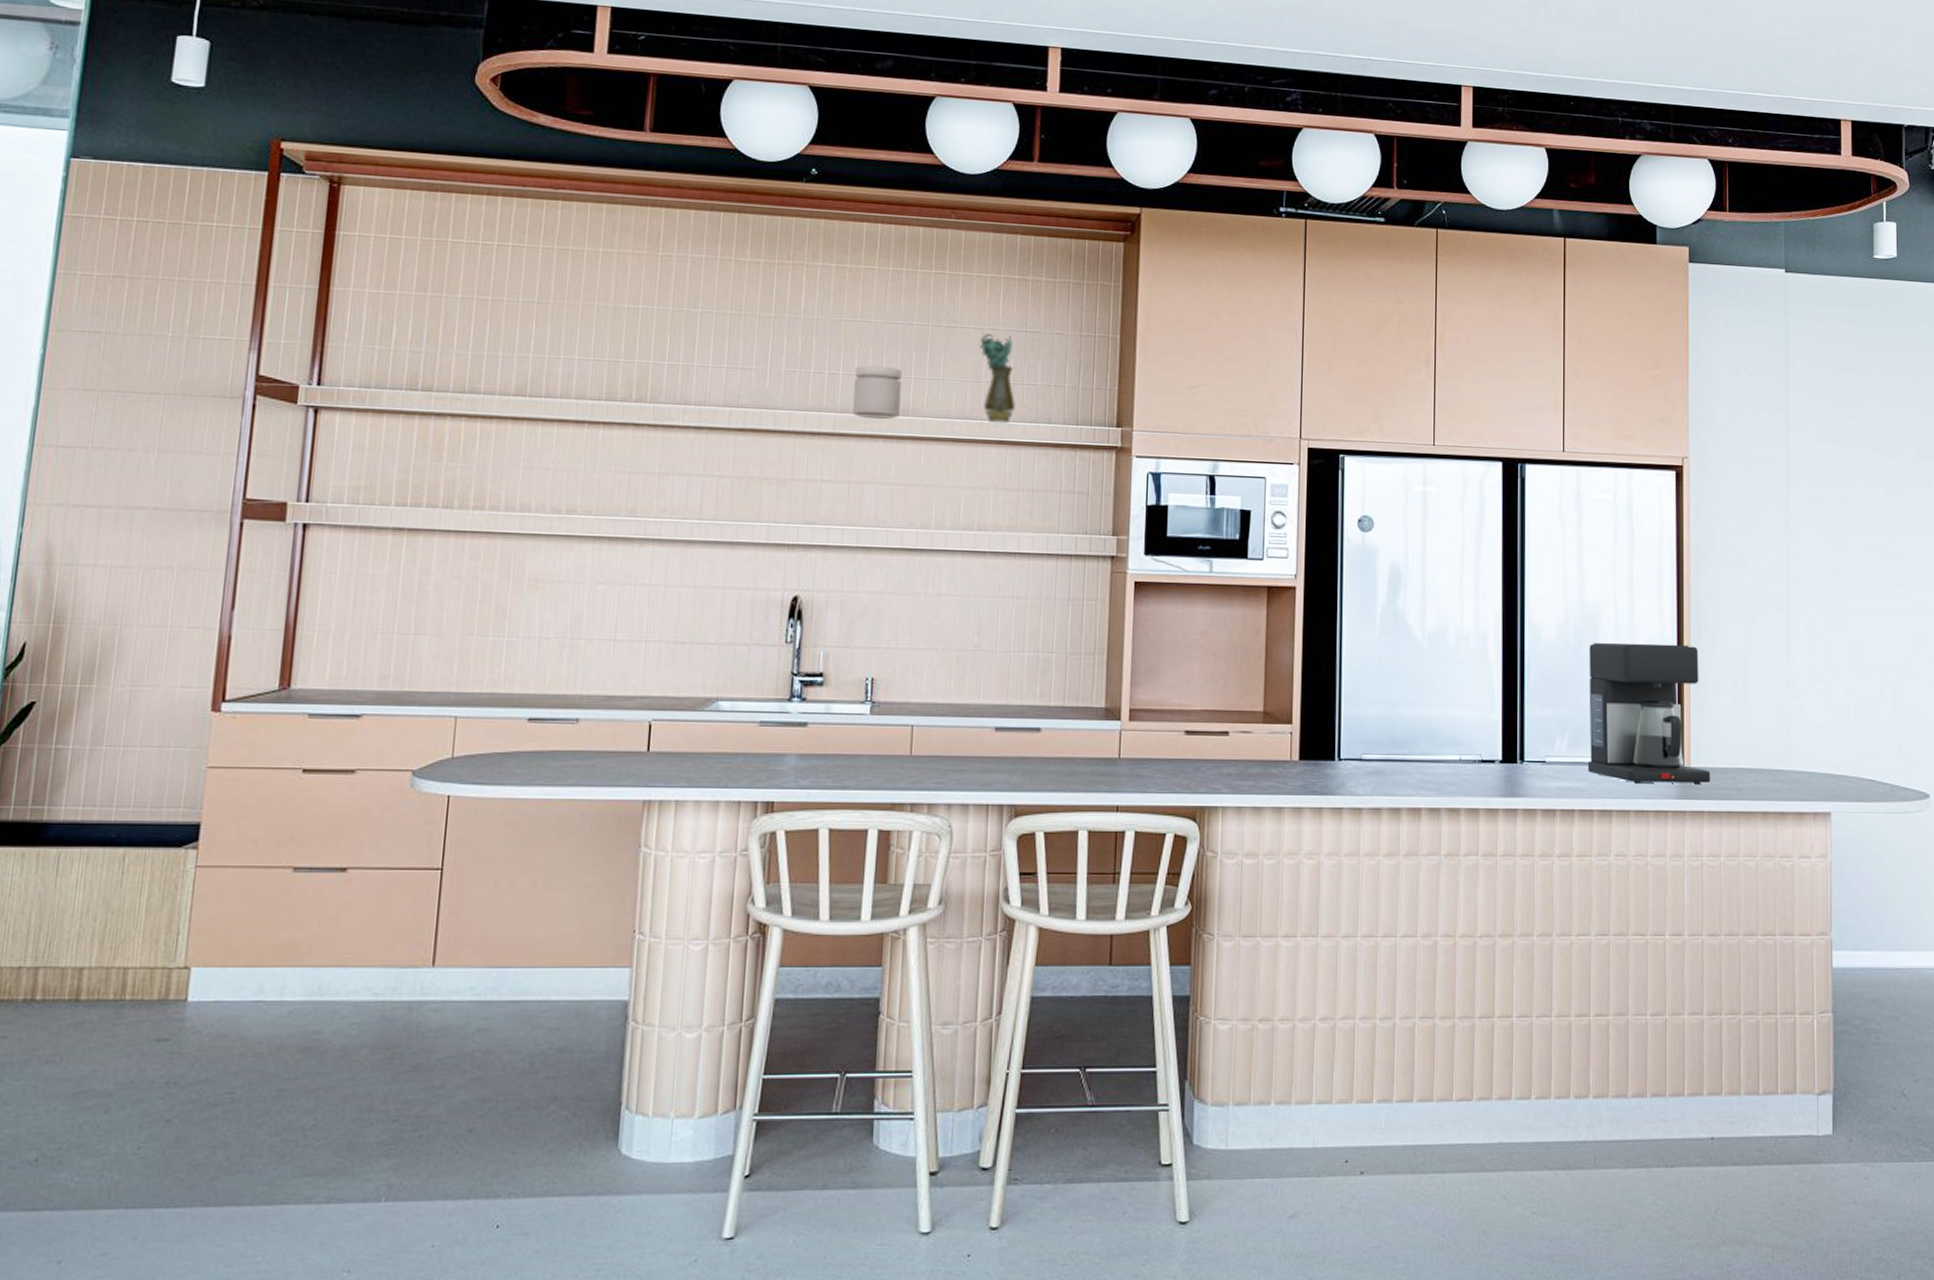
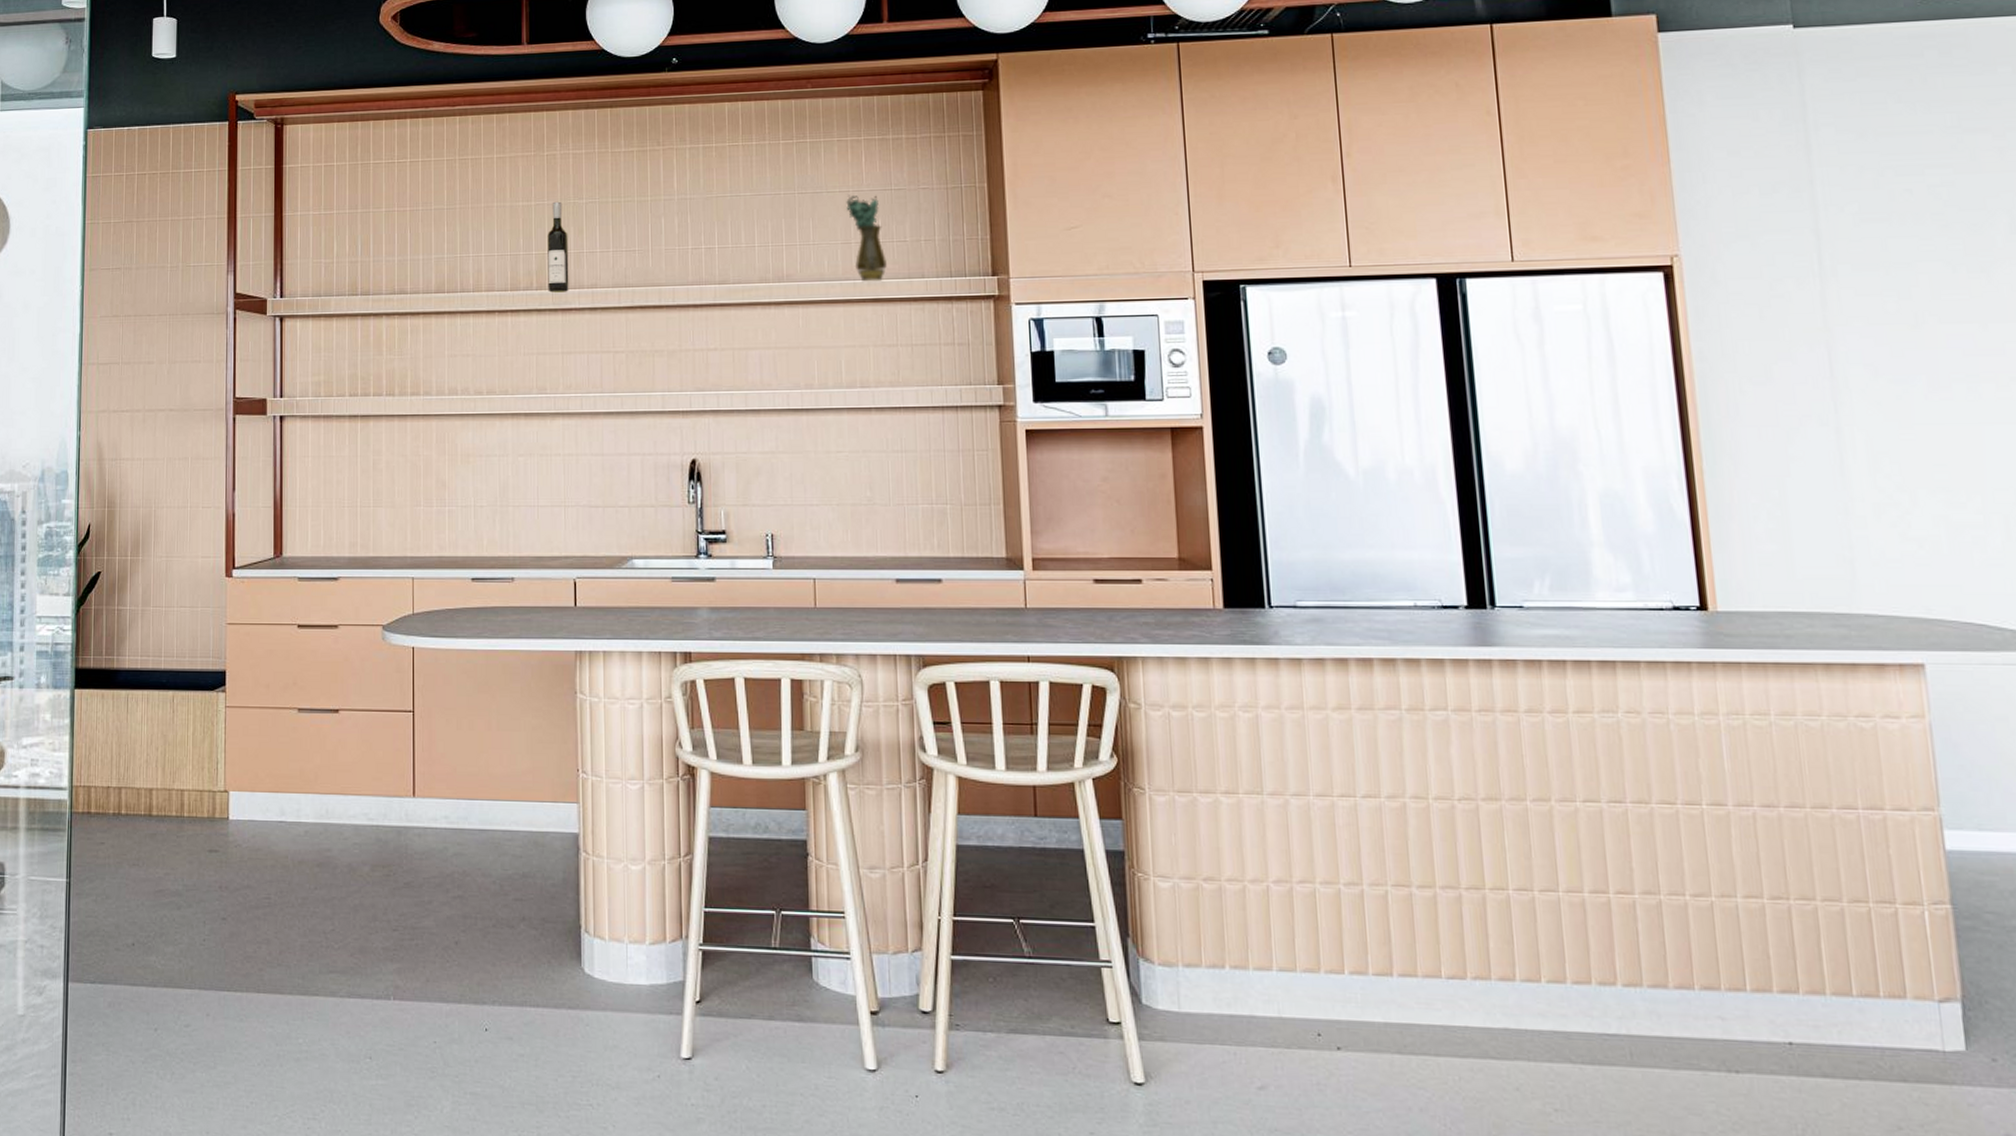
bottle: none [649,307,678,407] -> present [547,201,569,293]
jar: present [853,365,902,420] -> none [729,236,775,288]
coffee maker: present [1587,642,1711,784] -> none [1567,470,1748,631]

